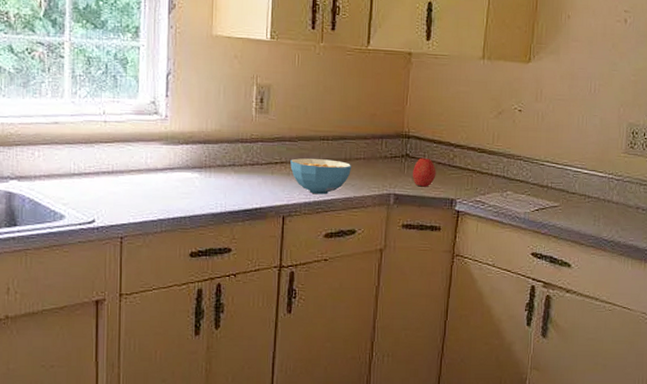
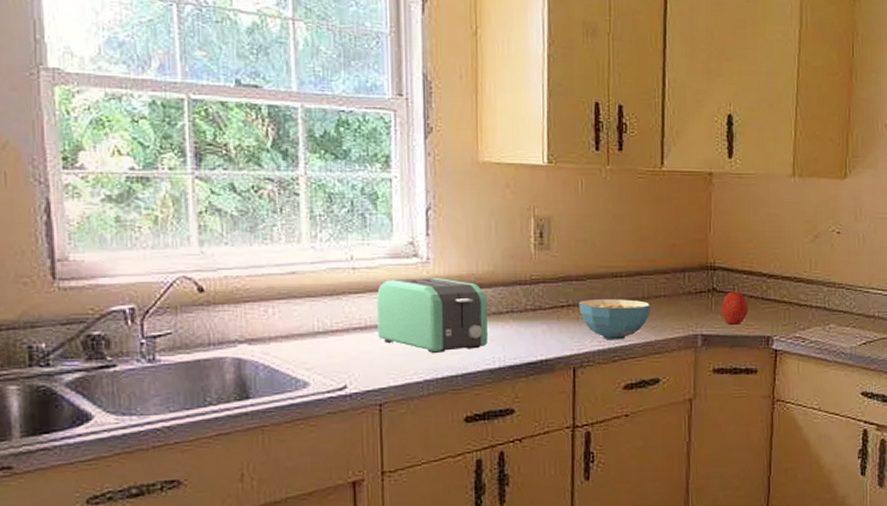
toaster: none [122,132,214,197] -> present [377,278,488,353]

